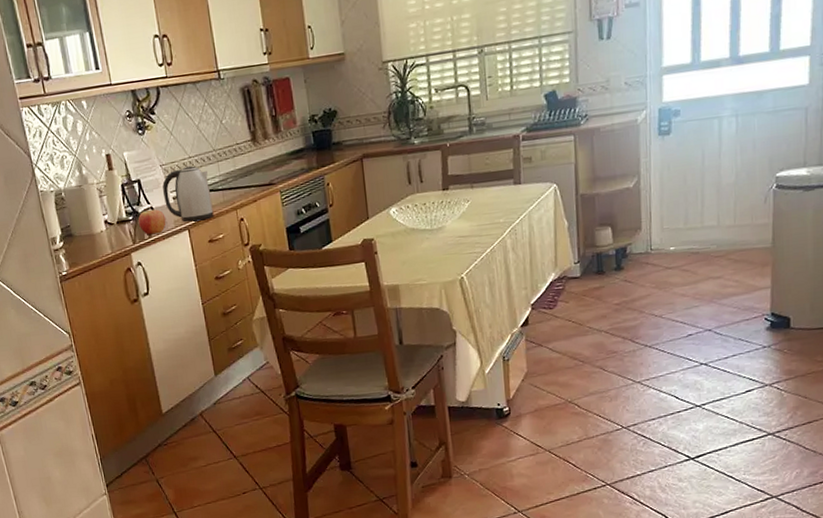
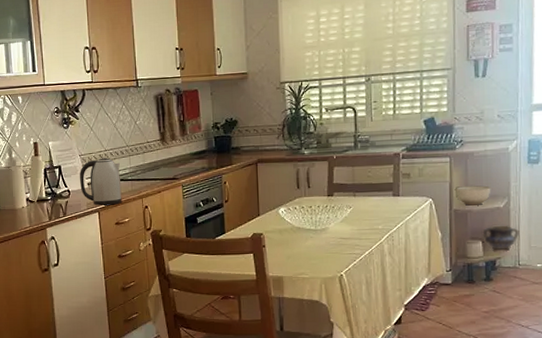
fruit: present [138,208,166,235] -> none [55,191,80,214]
bowl: none [582,164,620,189] -> present [456,185,491,206]
ceramic pot: none [612,207,650,236] -> present [482,225,519,251]

